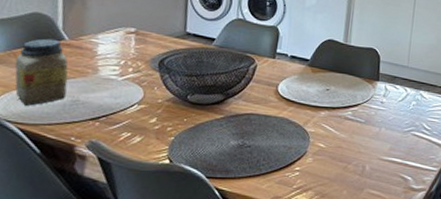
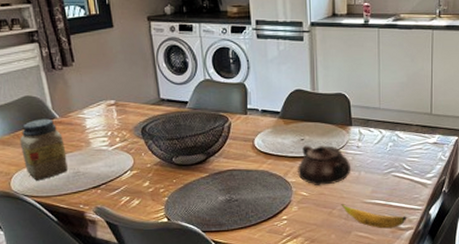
teapot: none [318,95,373,138] -> present [298,145,352,185]
banana: none [357,159,421,188] -> present [341,204,407,229]

